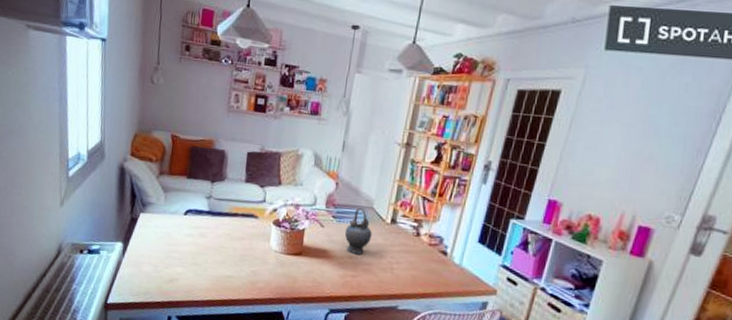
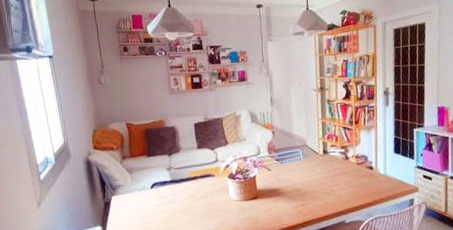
teapot: present [344,207,373,254] -> none [288,147,311,186]

